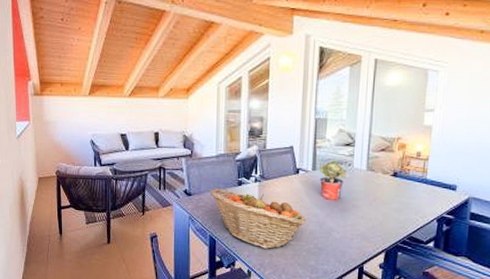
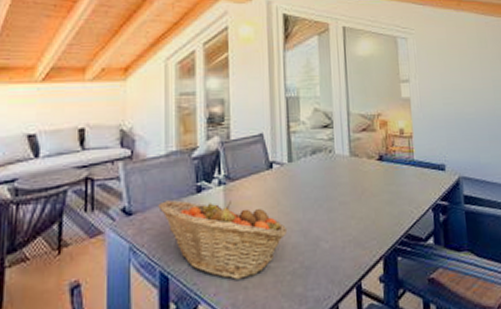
potted plant: present [318,160,349,200] -> none [295,147,332,199]

